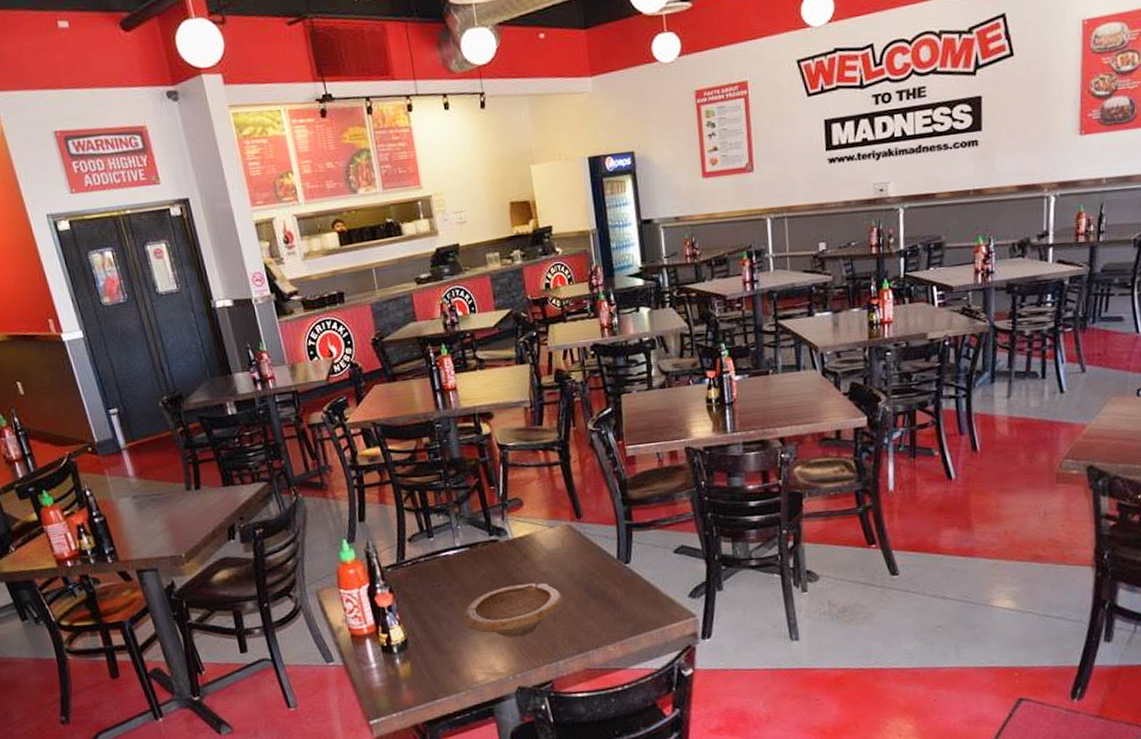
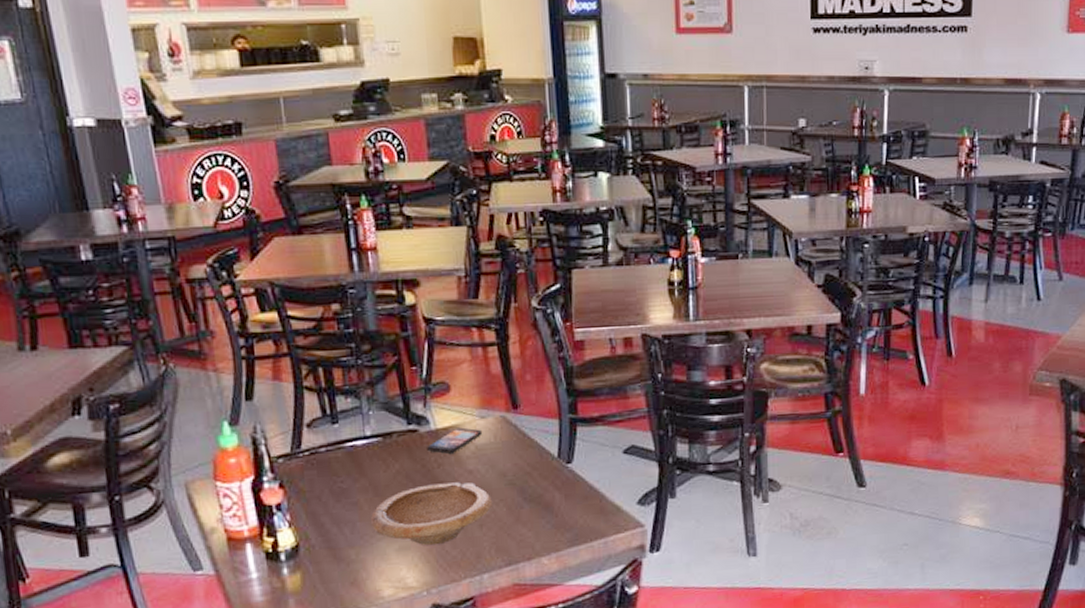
smartphone: none [506,536,552,559] -> present [427,427,483,454]

